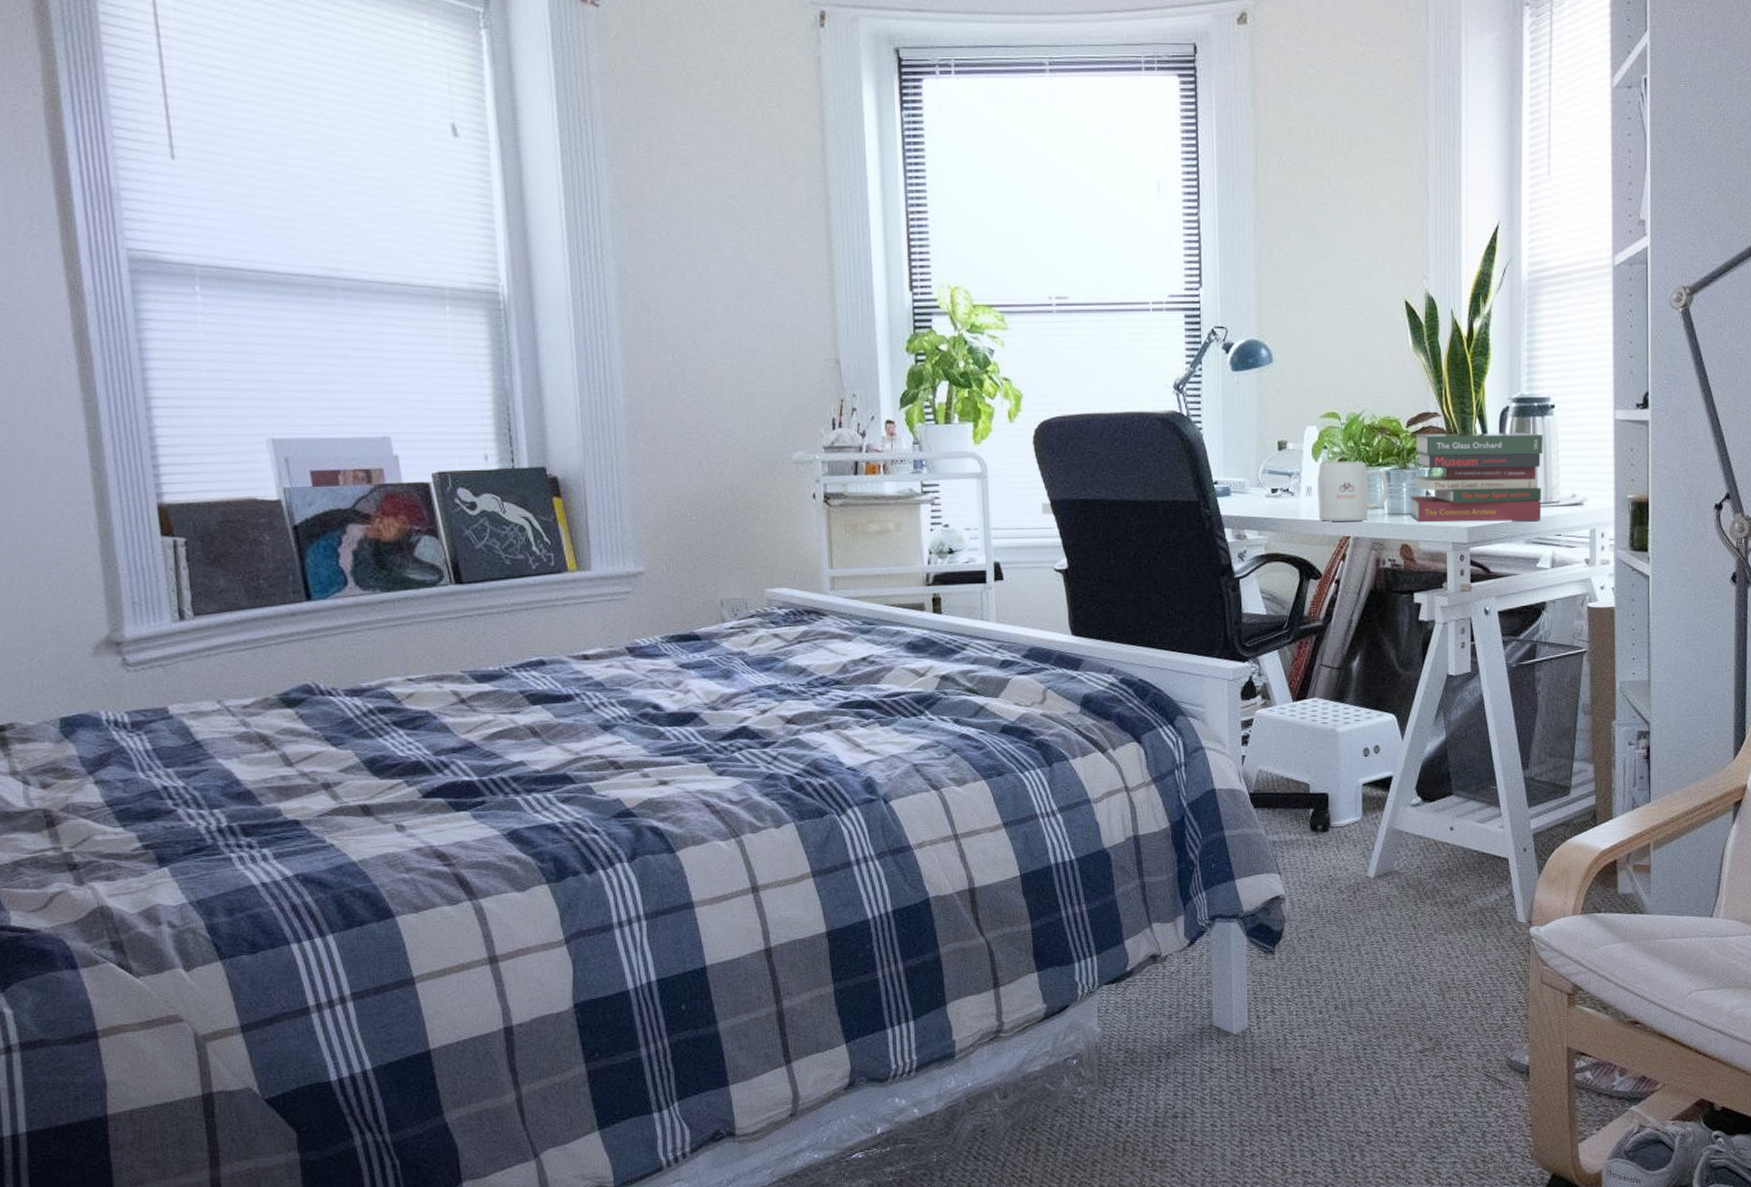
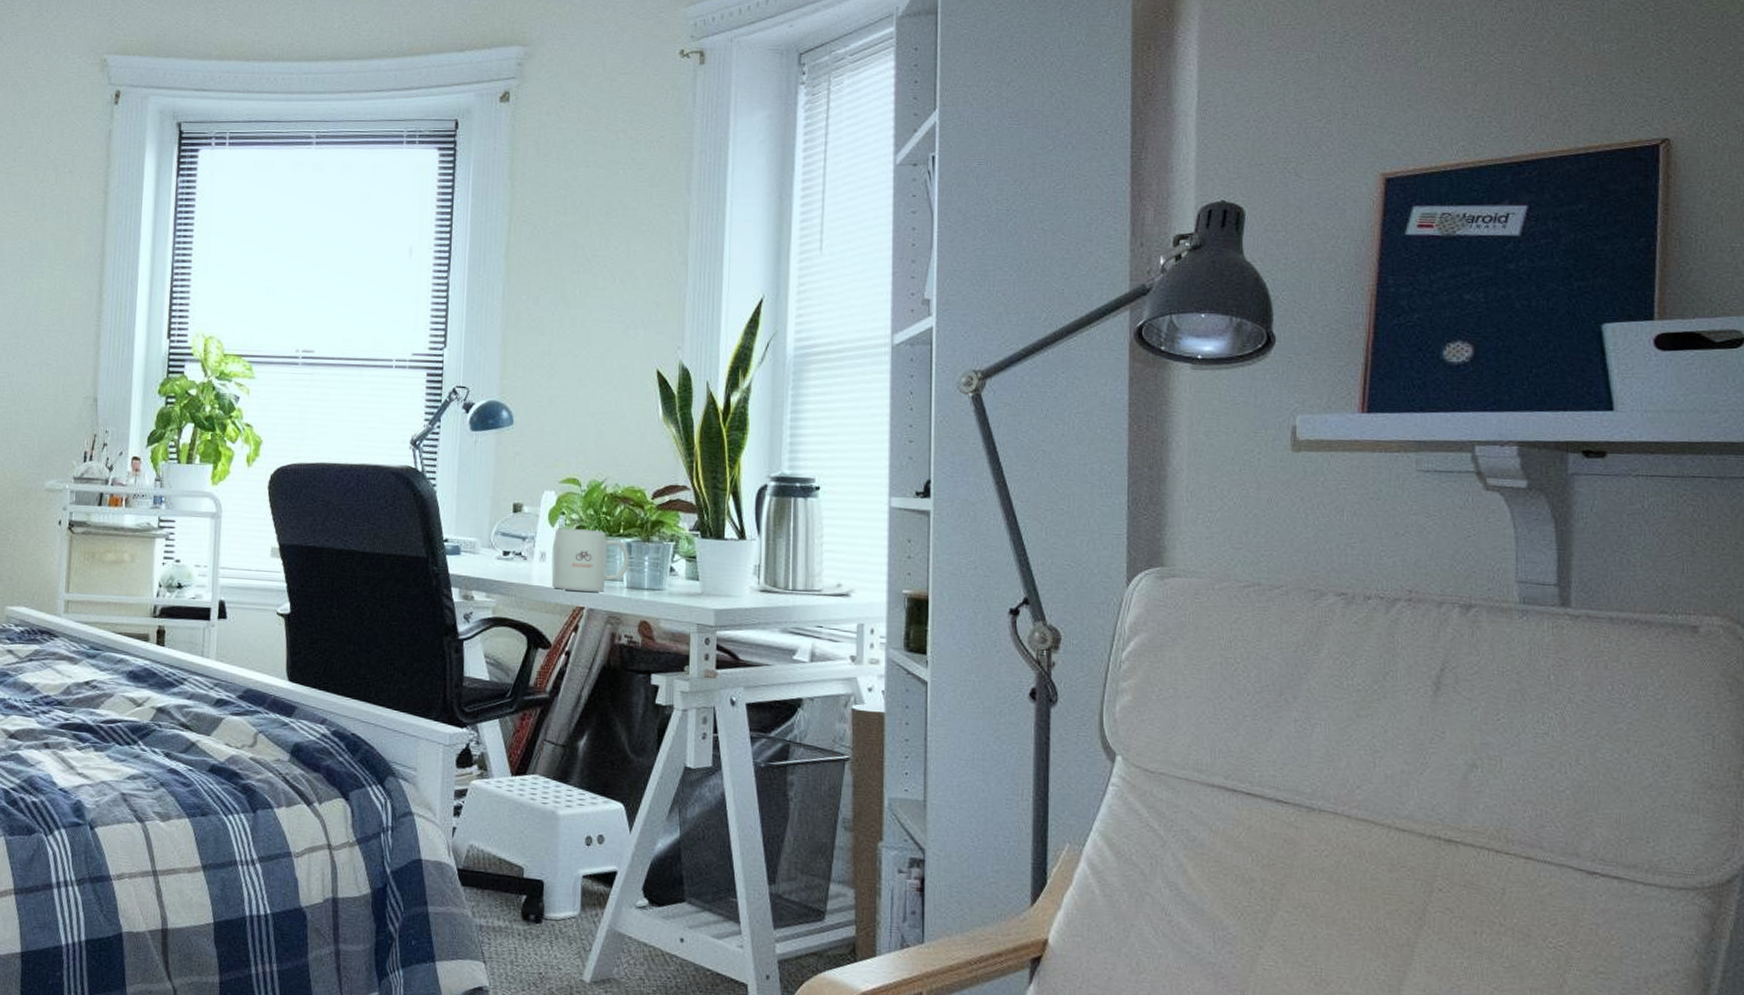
books: present [1409,432,1543,523] -> none [651,507,805,610]

